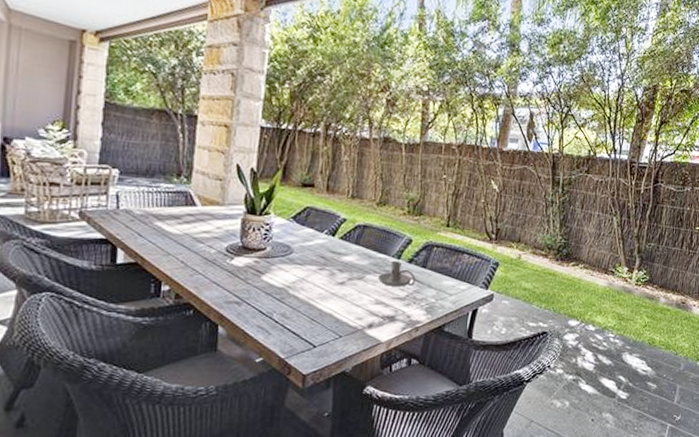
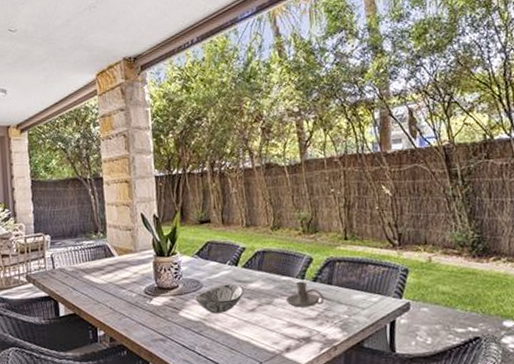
decorative bowl: none [282,253,337,283] -> present [194,283,244,314]

